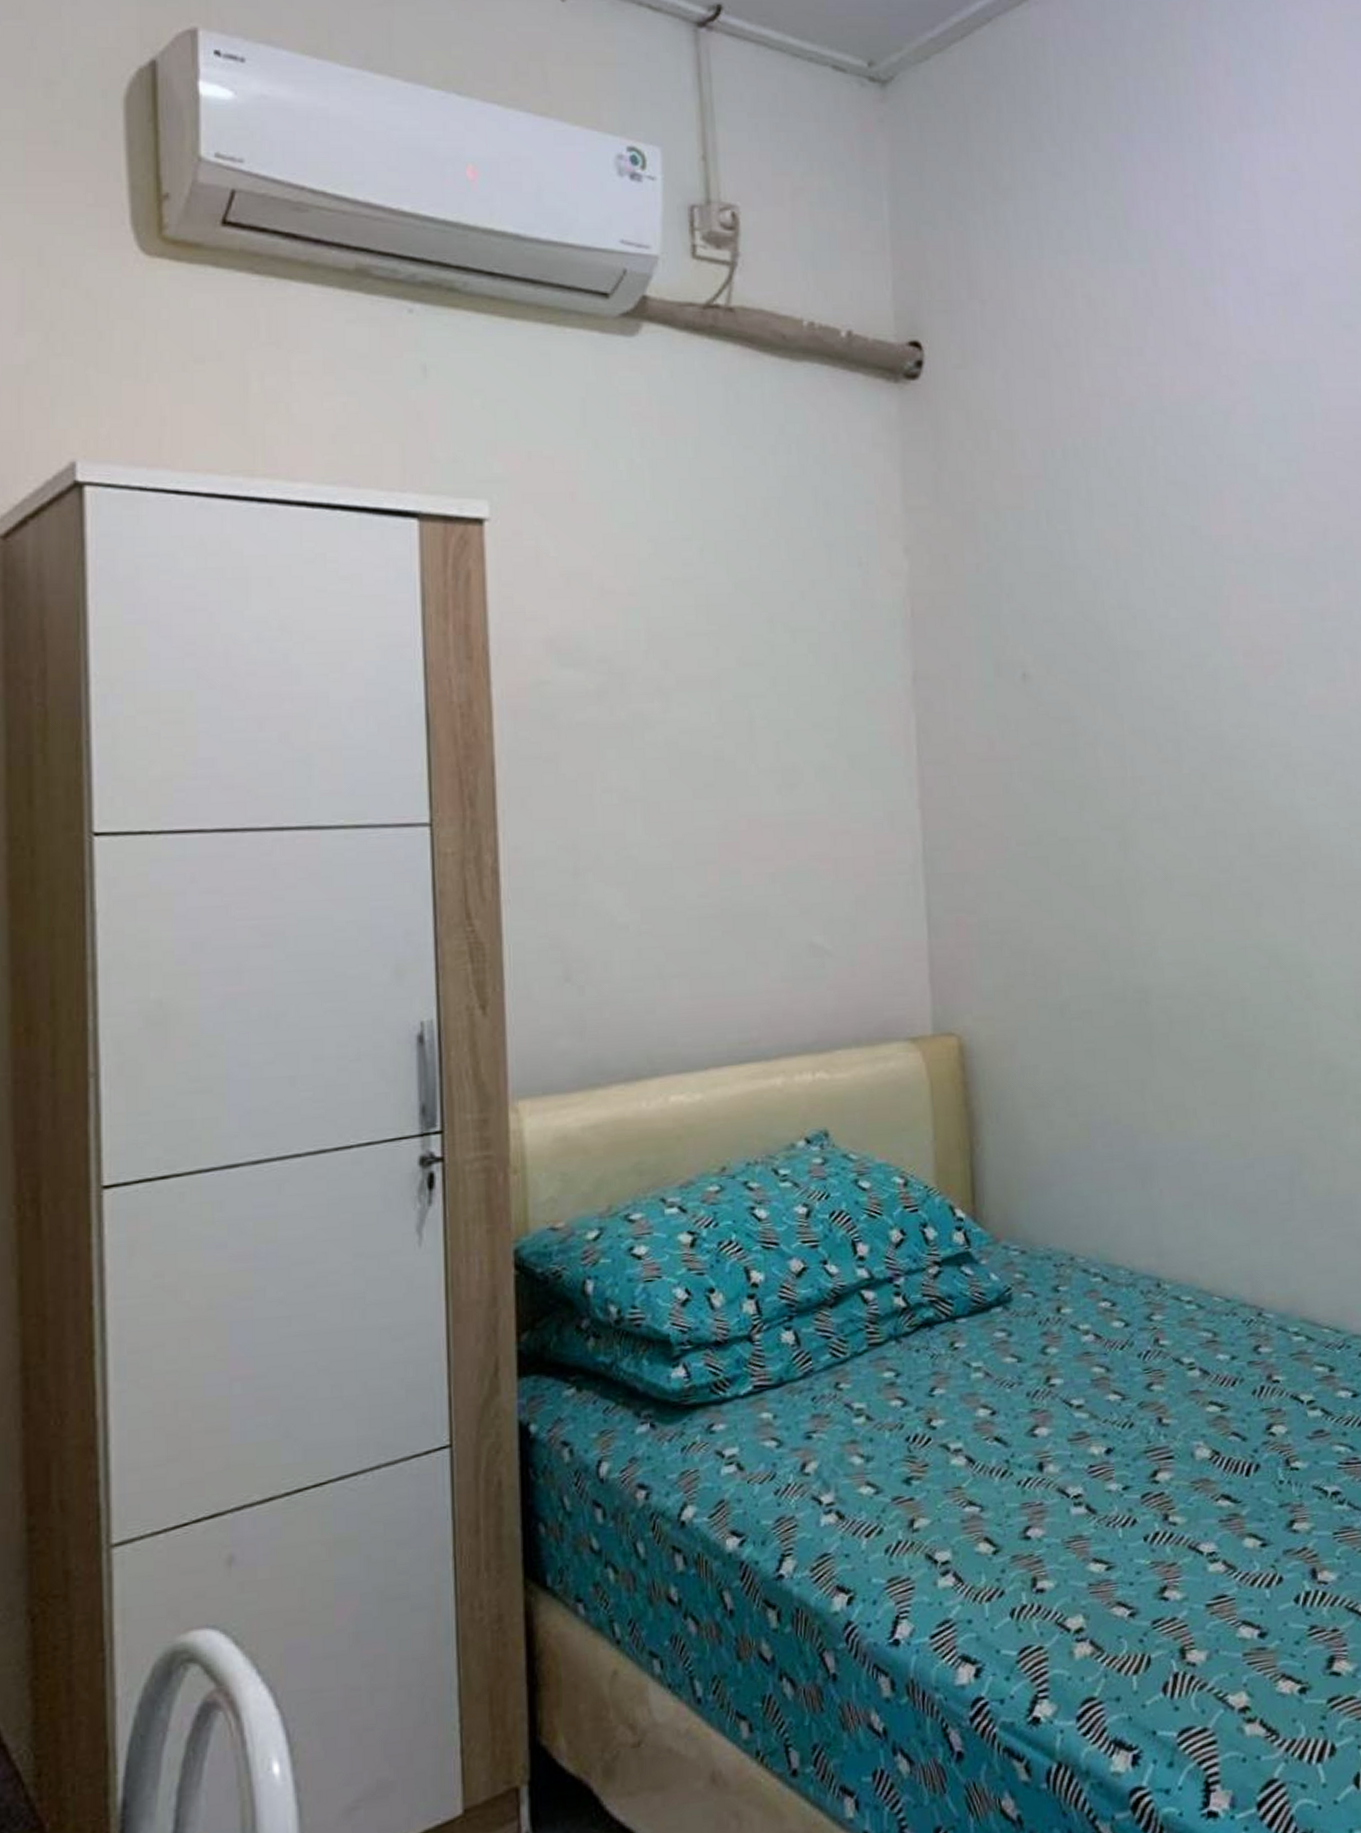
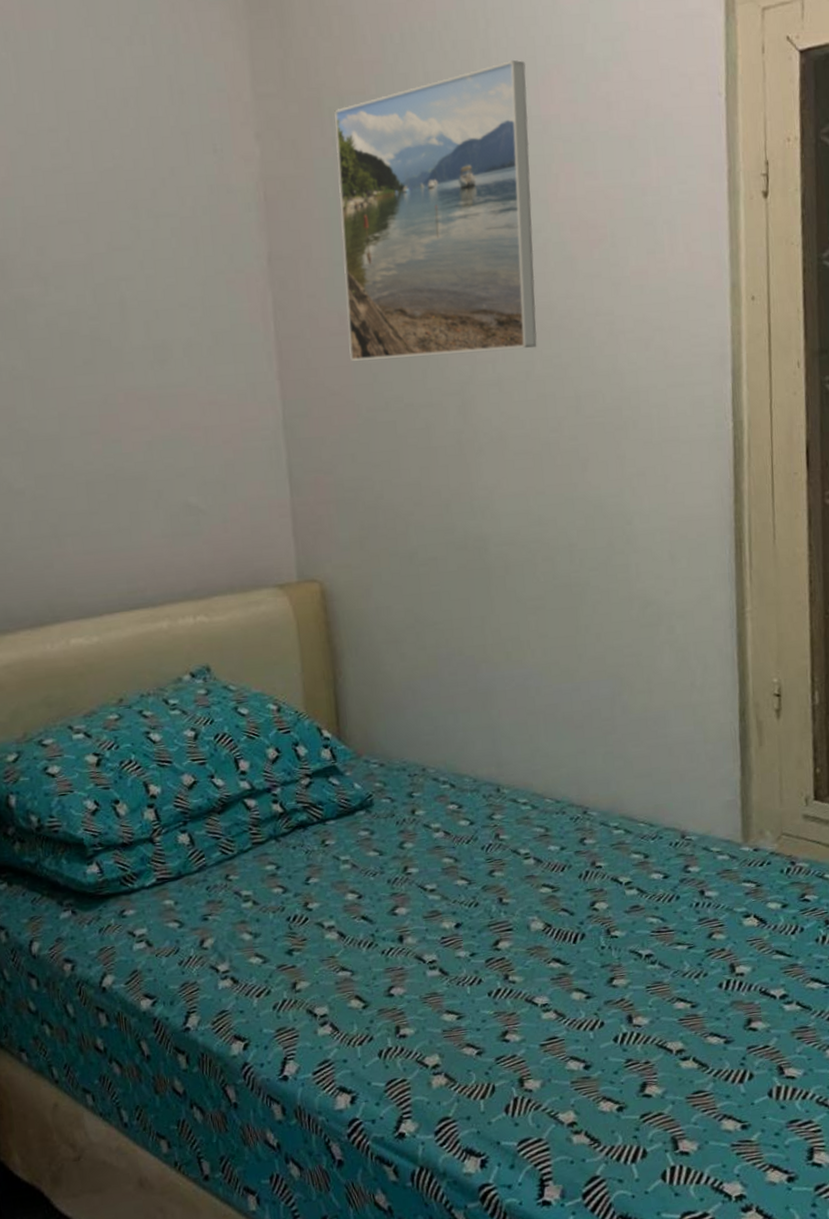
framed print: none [990,479,1207,791] -> present [334,60,537,362]

